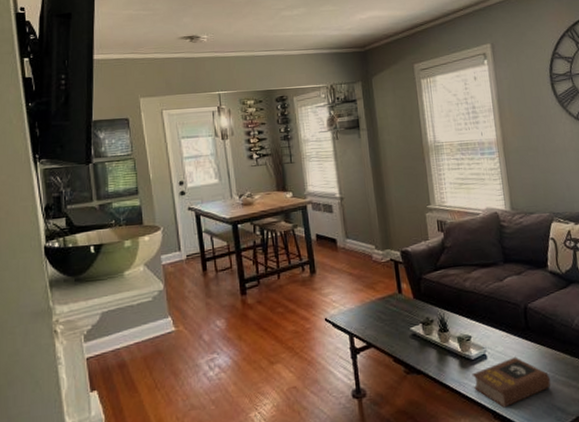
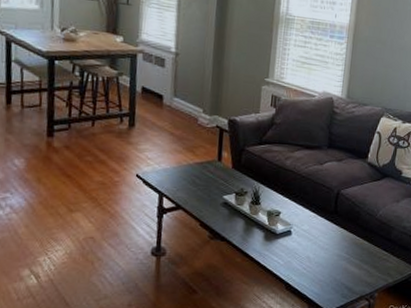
book: present [471,356,551,408] -> none [272,236,346,281]

